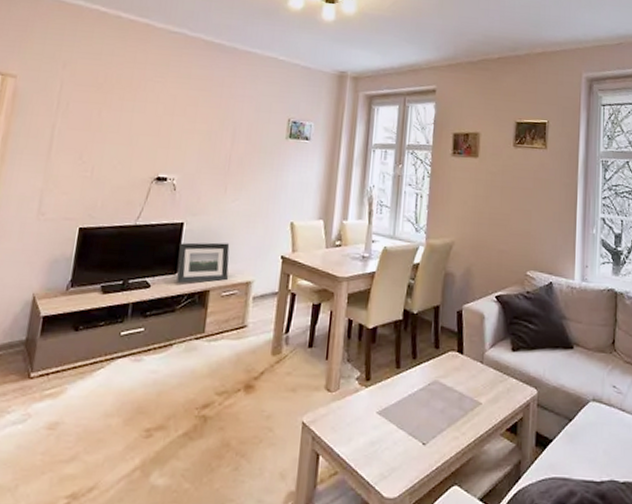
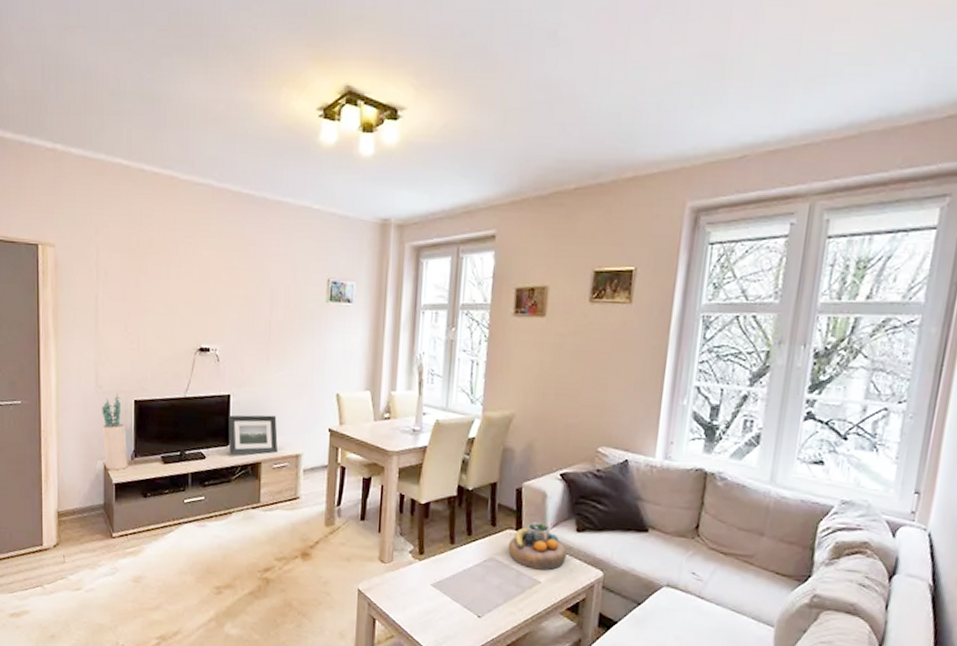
vase: none [35,220,66,303] -> present [102,393,128,472]
decorative bowl: none [450,343,504,391] -> present [508,522,567,571]

